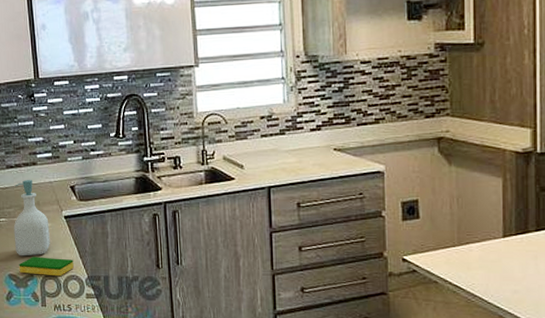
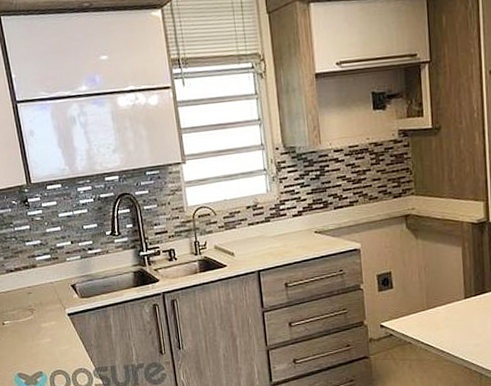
soap bottle: present [13,180,50,257] -> none [16,282,56,356]
dish sponge: present [19,257,74,277] -> none [27,353,81,372]

